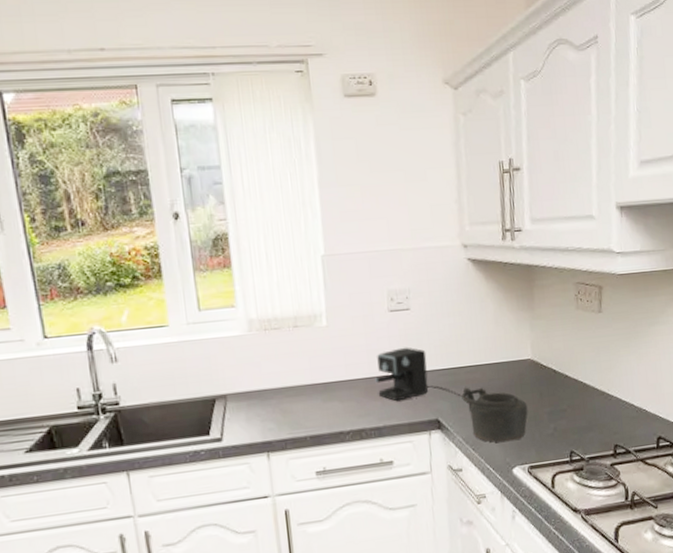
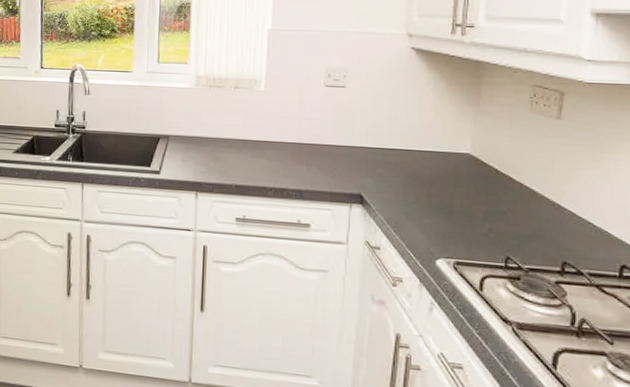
coffee maker: present [374,347,469,402] -> none [302,121,396,181]
teapot: present [461,387,528,443] -> none [388,169,461,233]

